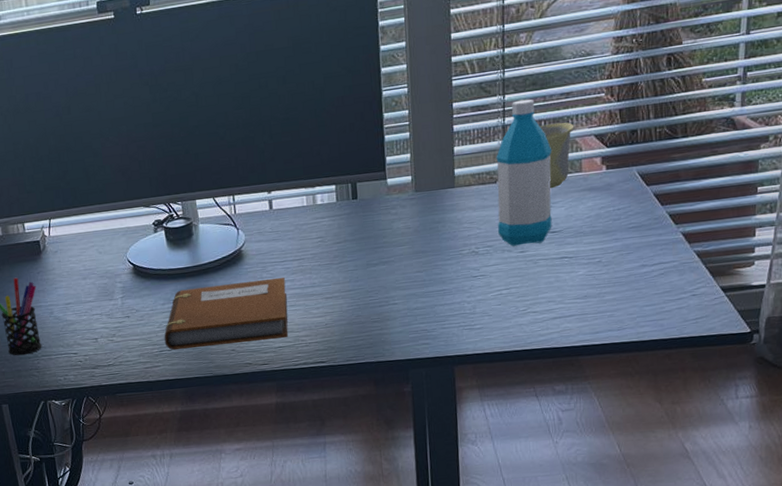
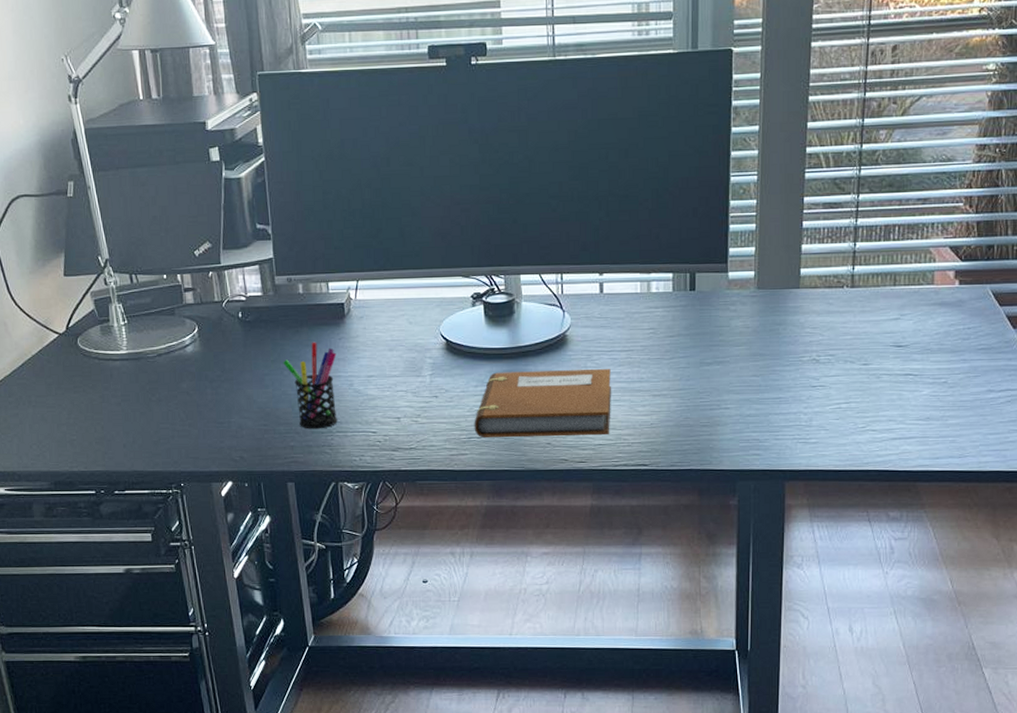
water bottle: present [496,99,552,246] -> none [841,201,904,357]
cup: present [539,122,575,189] -> none [892,229,929,300]

